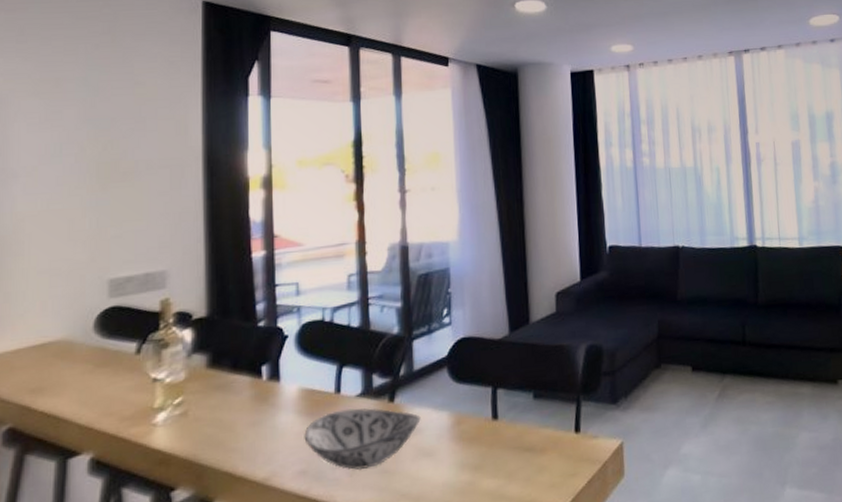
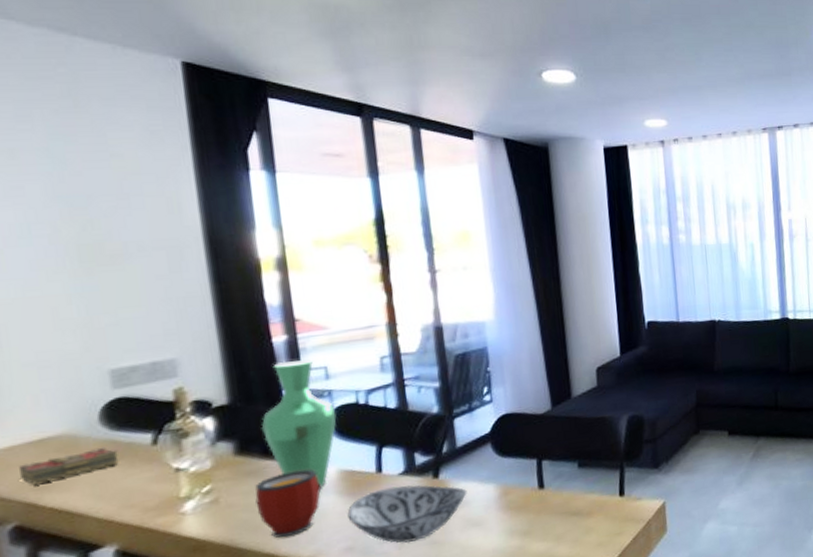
book: none [21,354,105,387] -> present [19,447,119,484]
mug: none [221,386,283,456] -> present [255,469,322,538]
vase: none [233,275,303,404] -> present [261,359,337,487]

